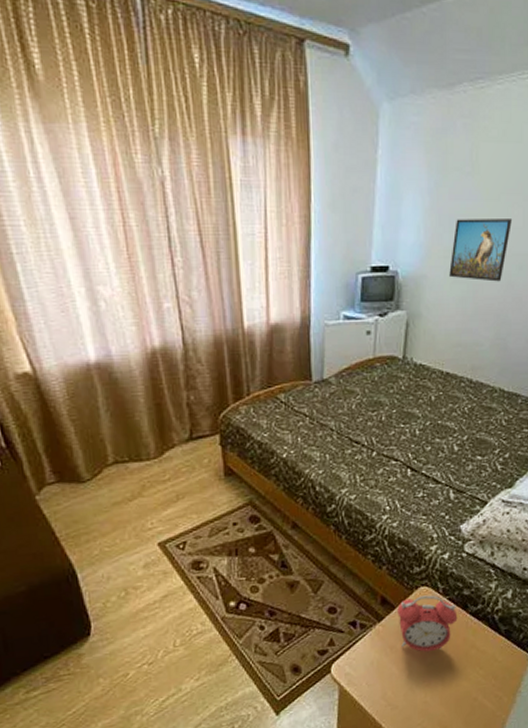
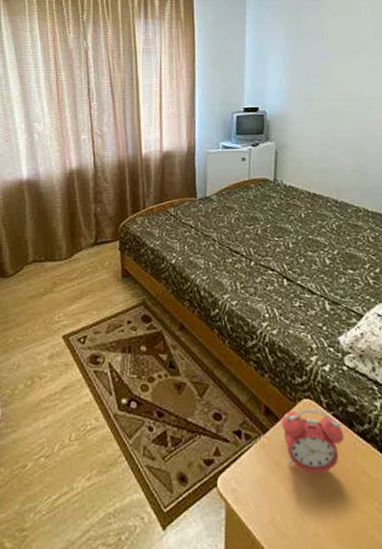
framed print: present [449,219,512,282] -> none [309,71,360,119]

